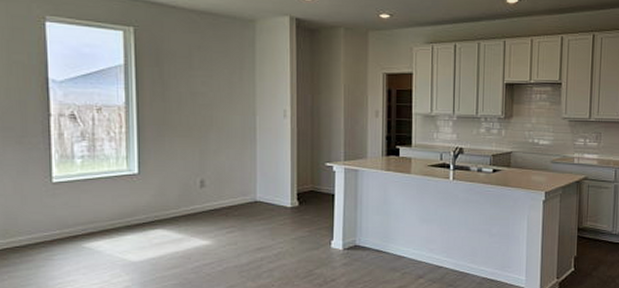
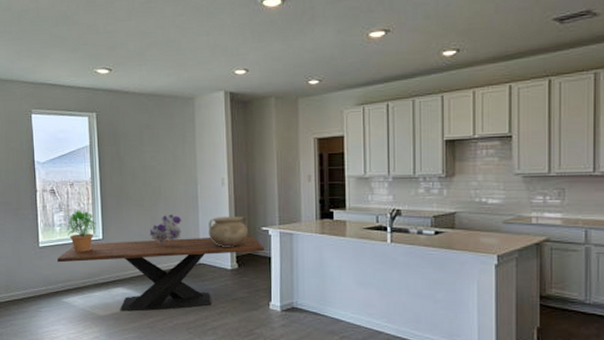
dining table: none [77,171,329,256] -> present [57,235,265,312]
potted plant: none [90,139,131,189] -> present [66,210,97,252]
bouquet: none [197,147,237,179] -> present [149,214,182,243]
ceramic pot: none [266,150,311,183] -> present [208,216,248,247]

